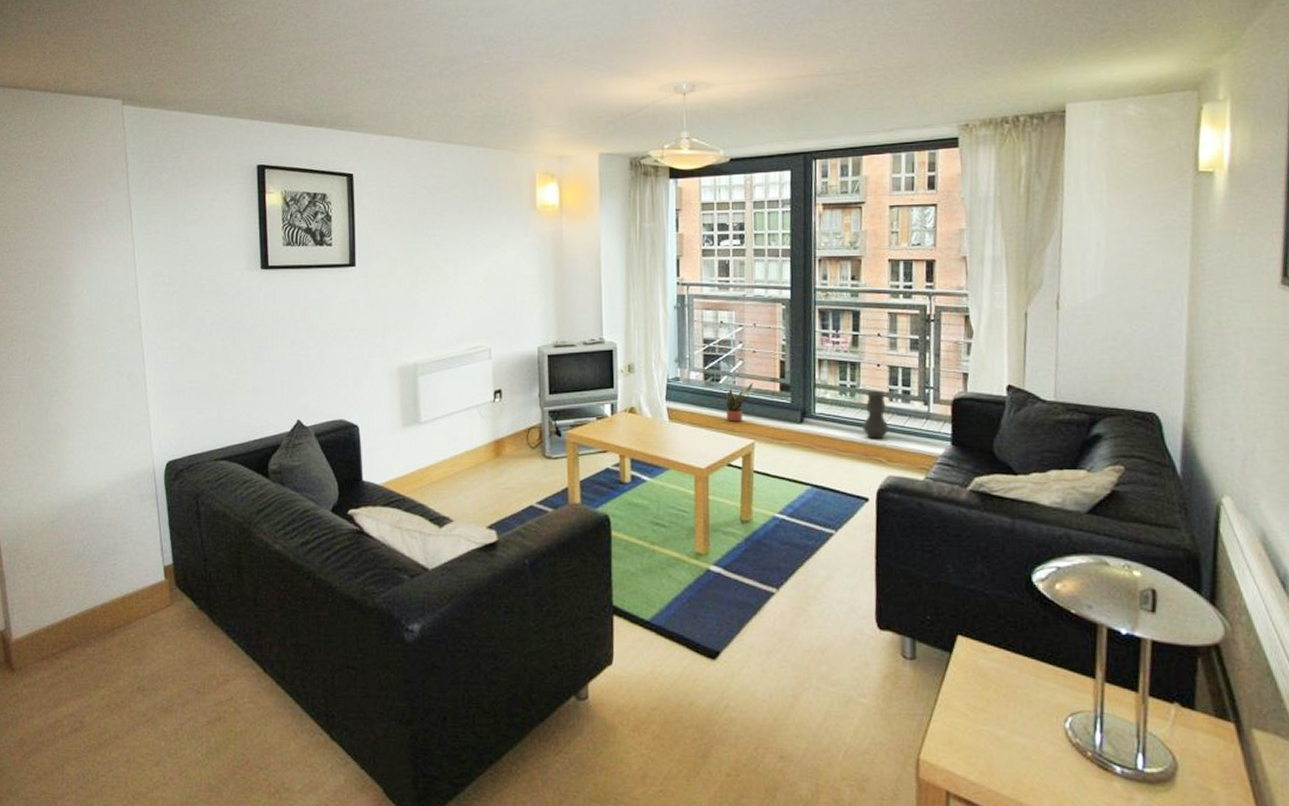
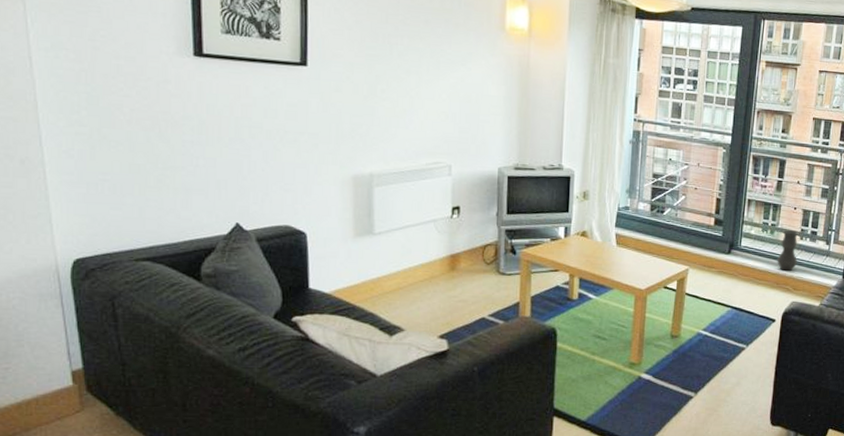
potted plant: present [725,383,753,422] -> none [667,216,693,250]

